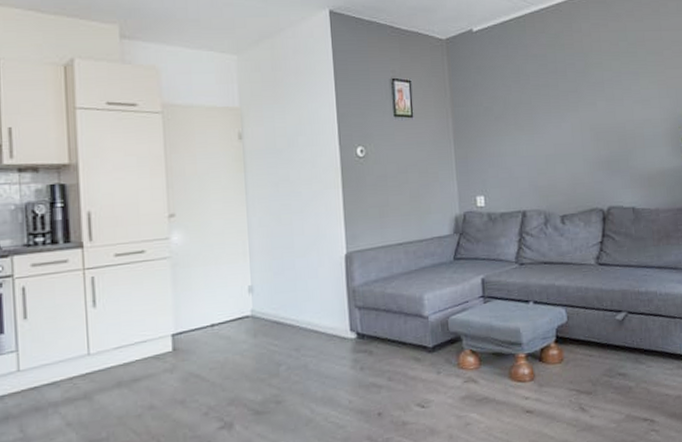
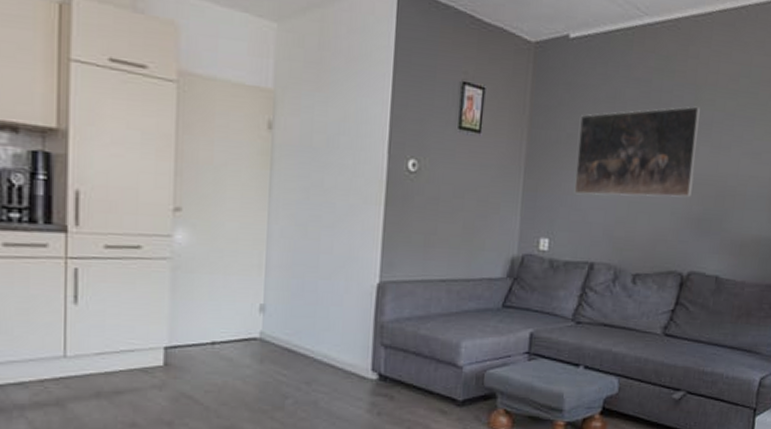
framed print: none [492,70,598,156] -> present [574,106,701,198]

